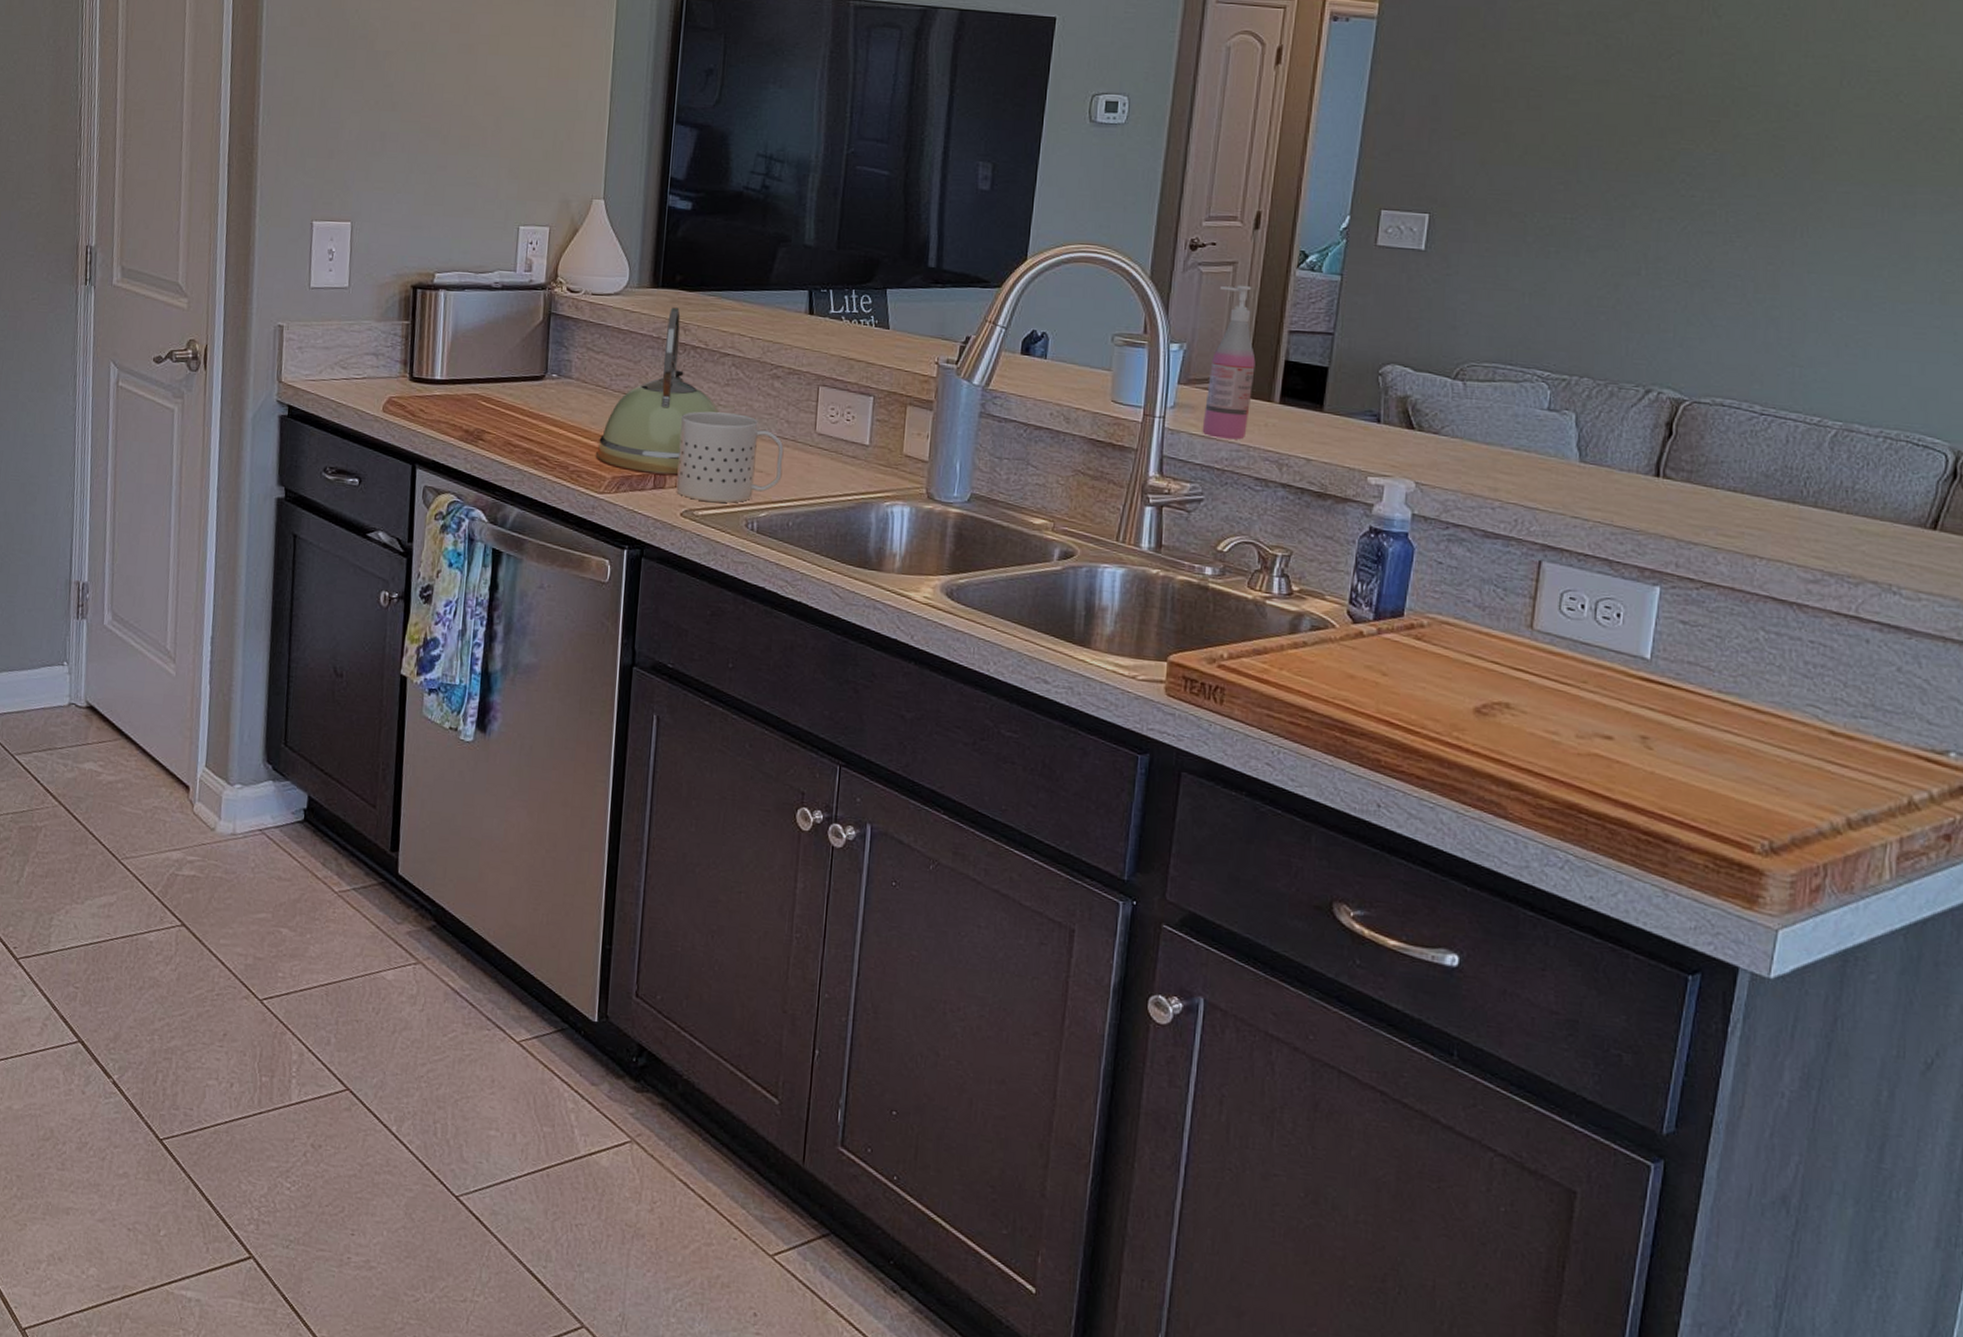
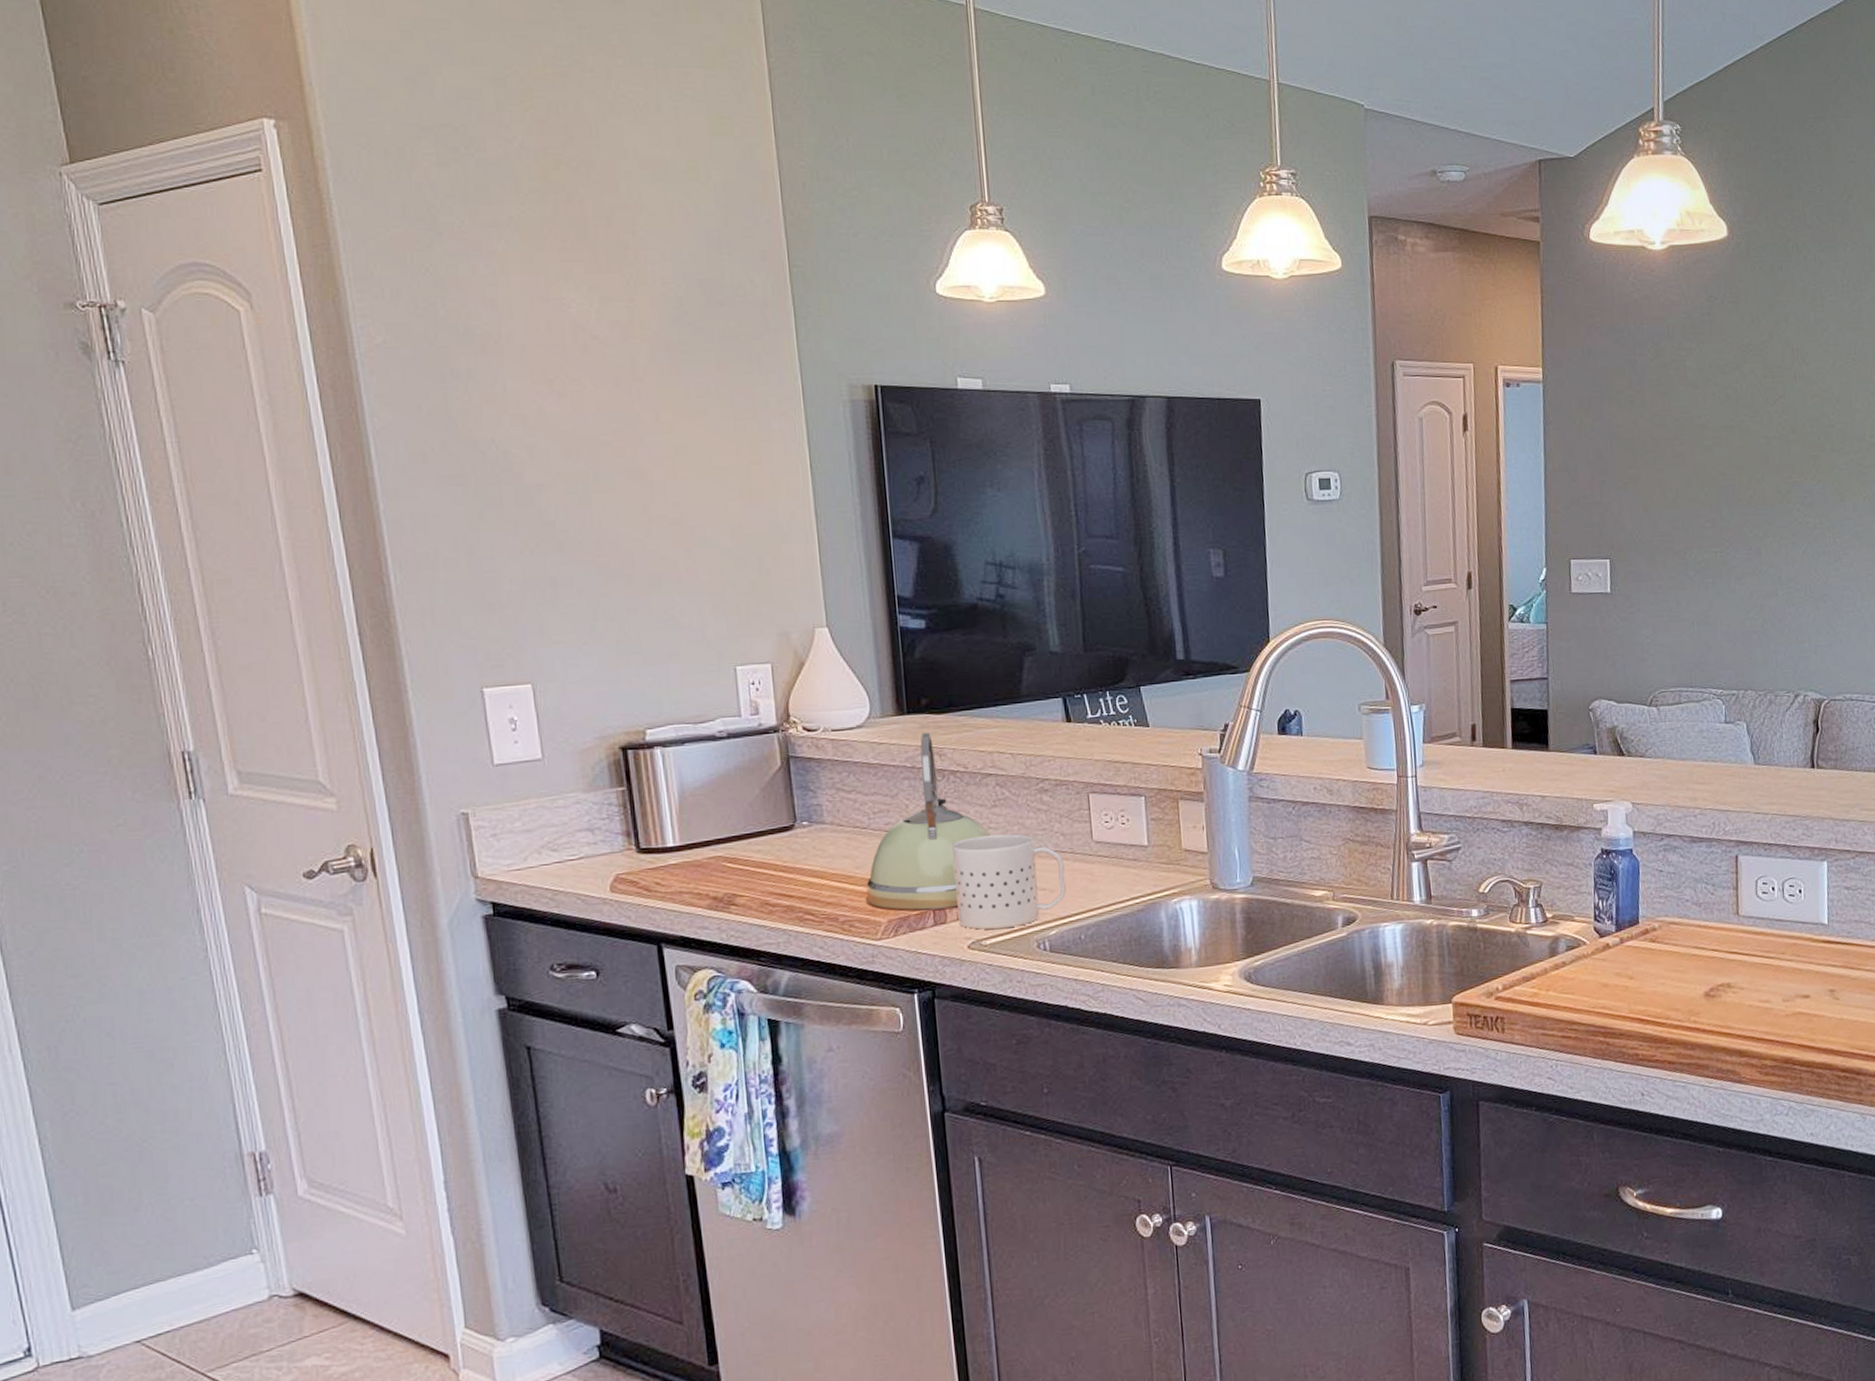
soap dispenser: present [1202,285,1256,440] -> none [1445,642,1488,789]

